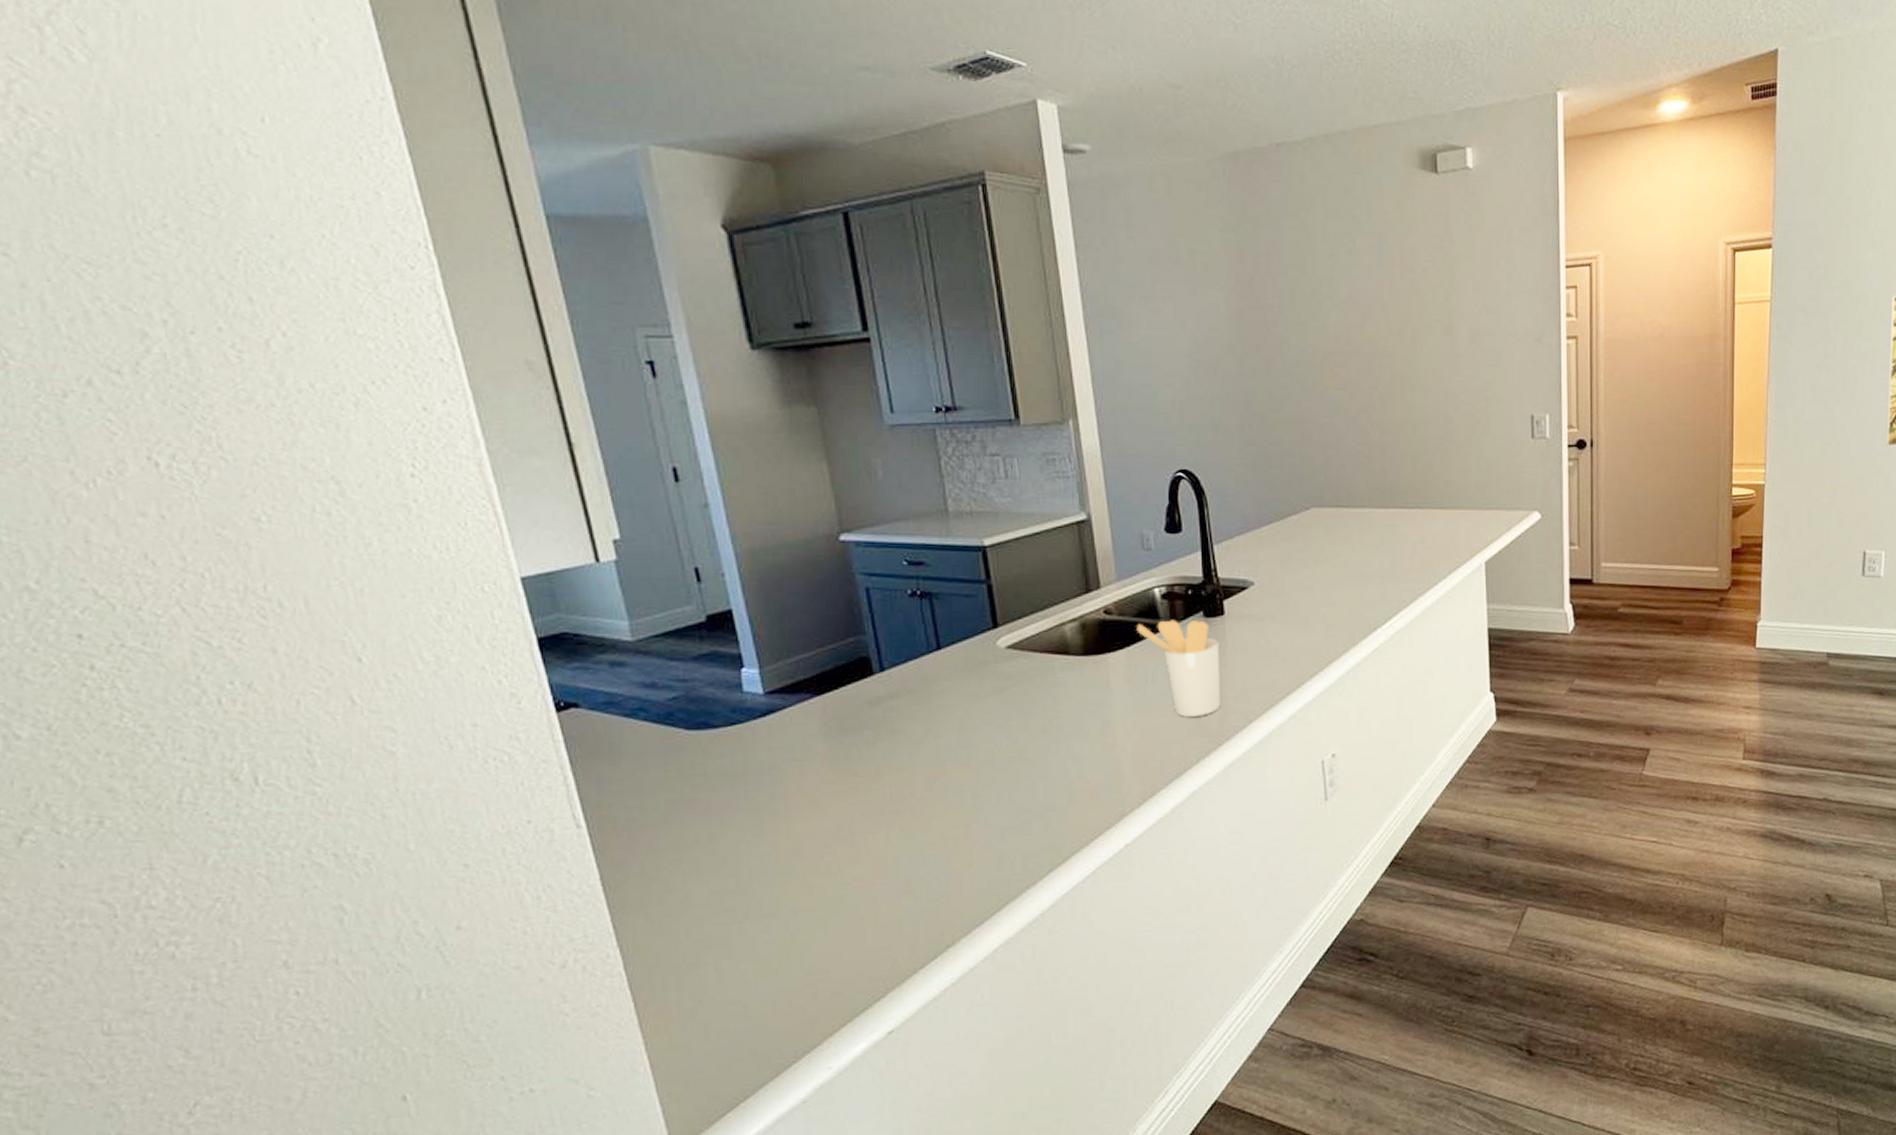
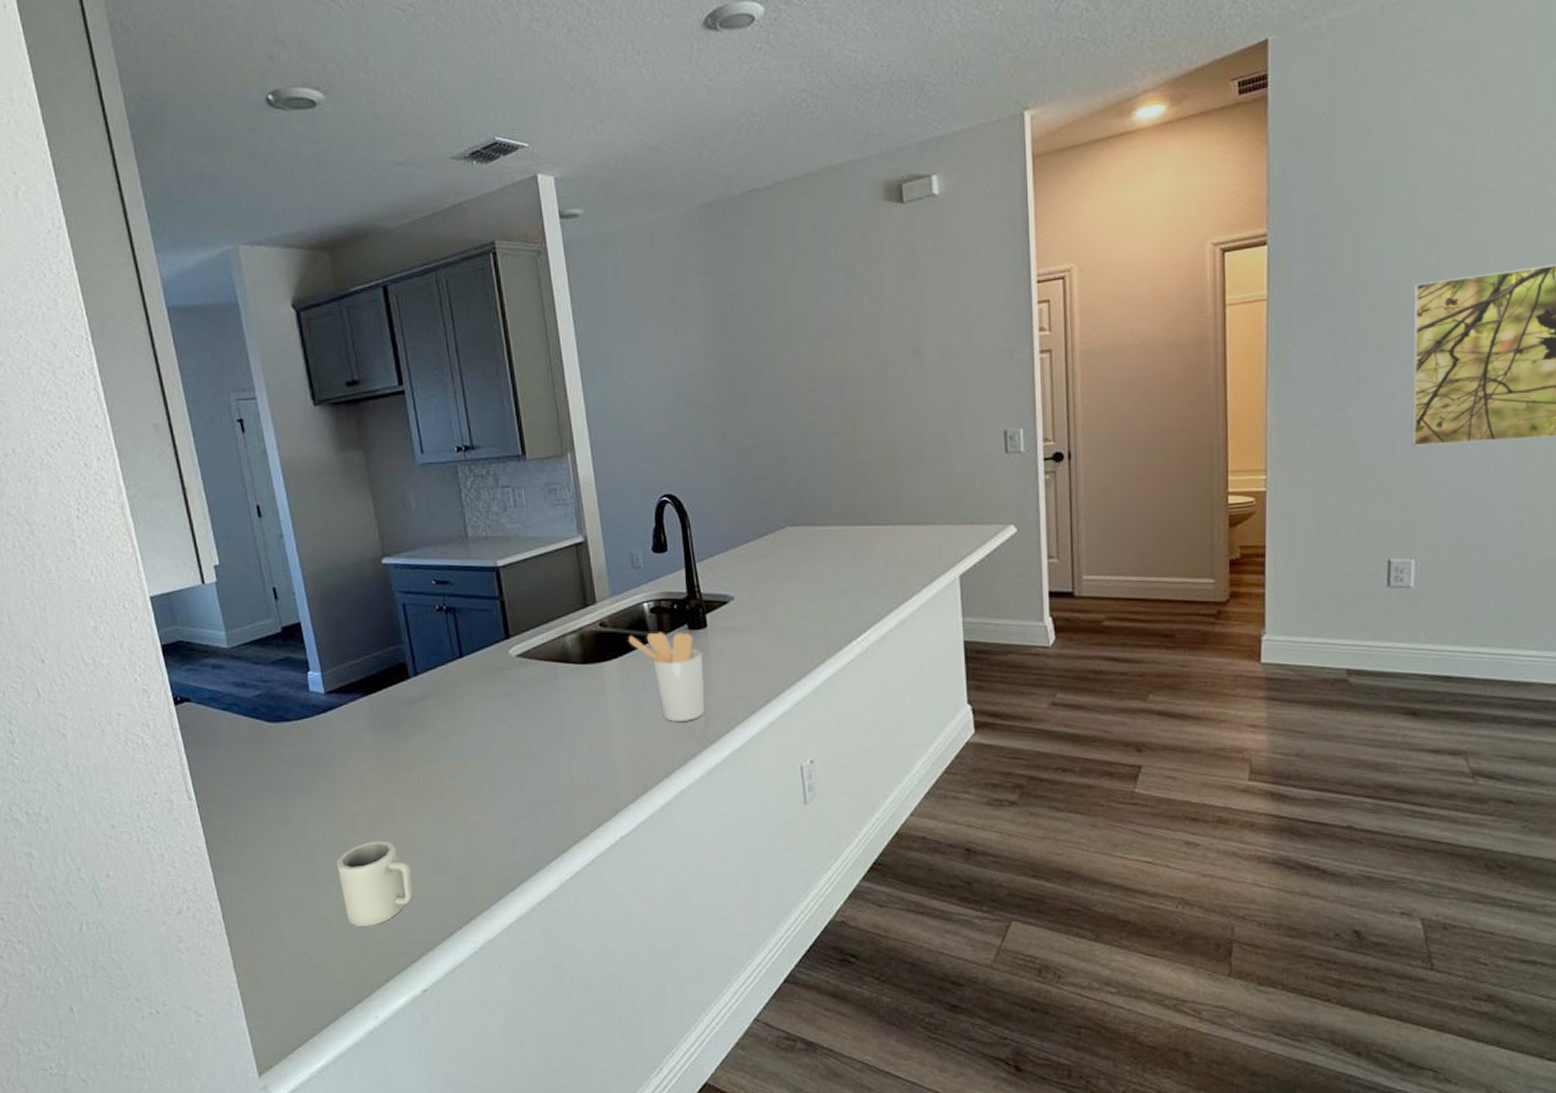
cup: none [778,864,878,966] -> present [336,841,414,927]

